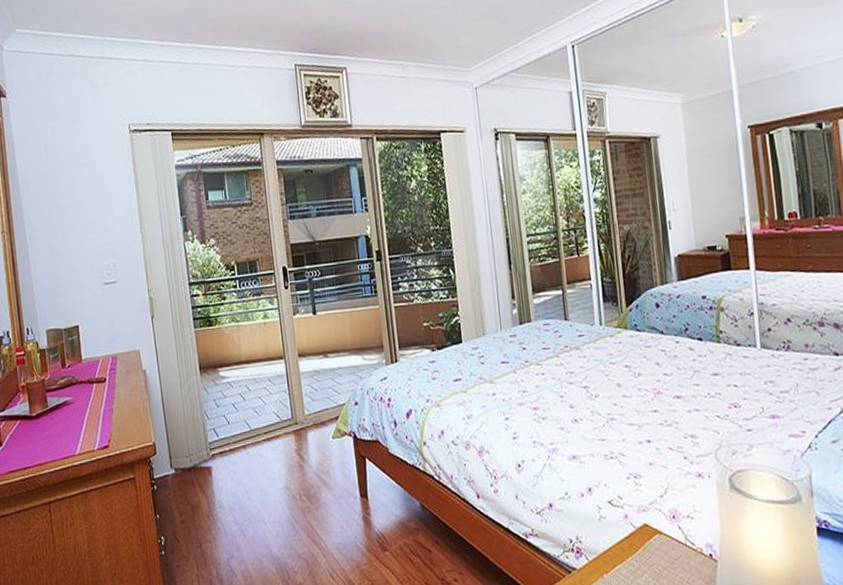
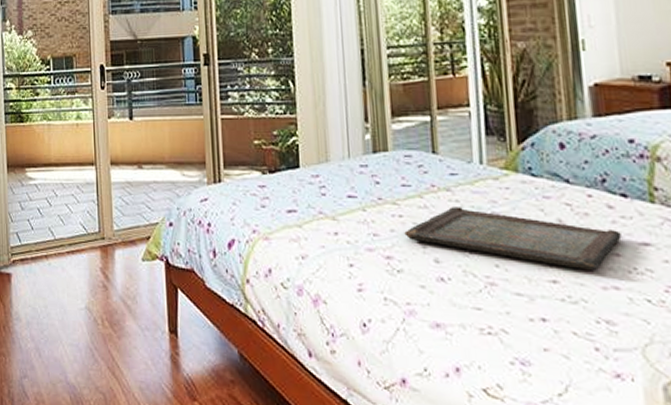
serving tray: none [546,361,699,399] -> present [404,207,622,270]

